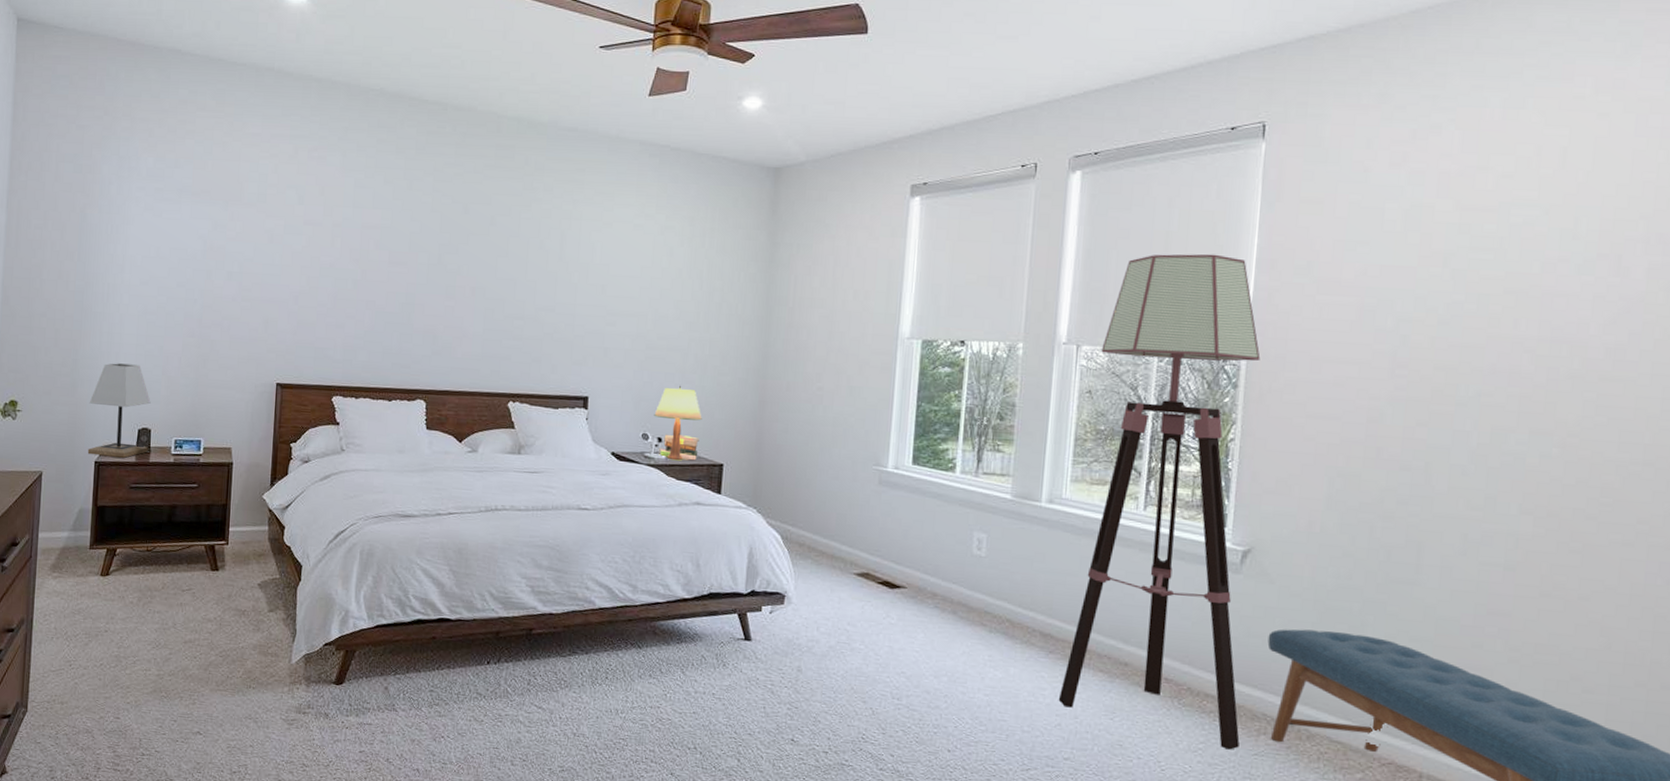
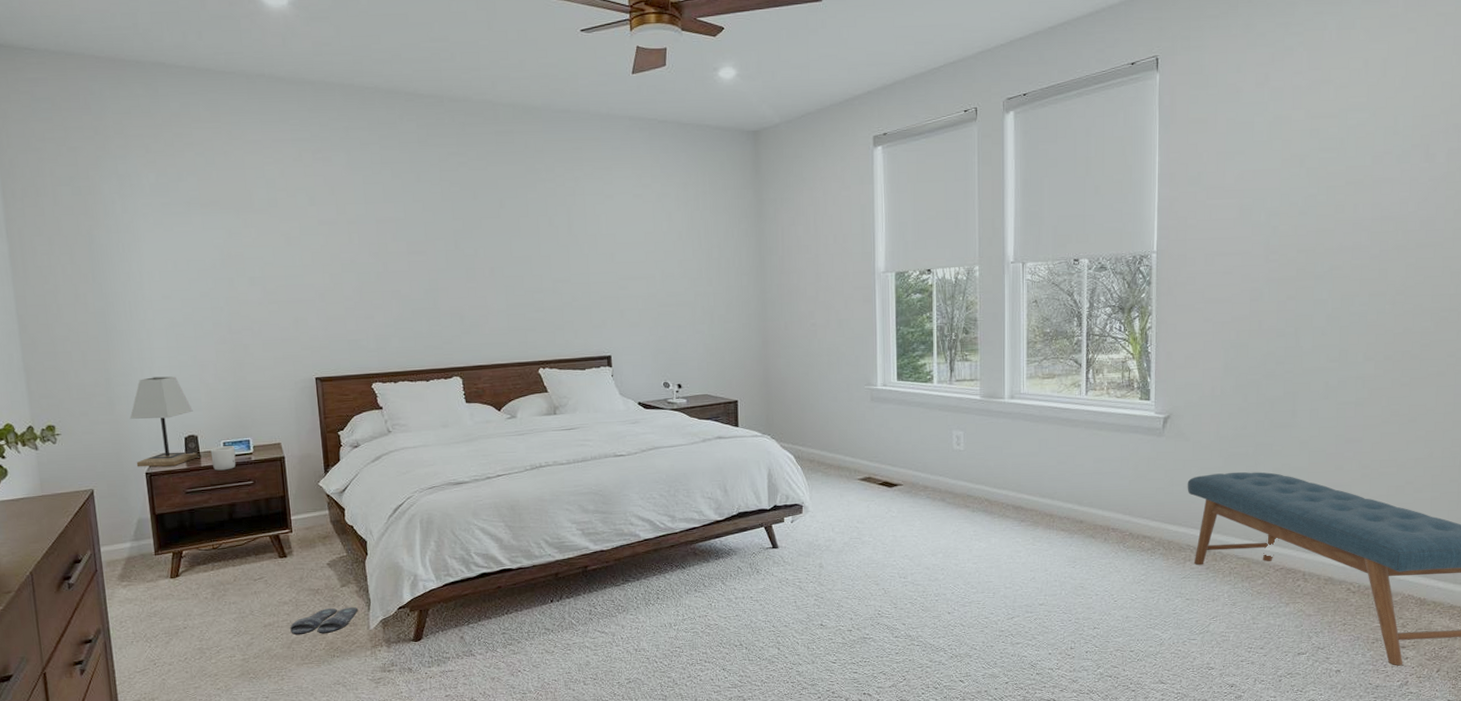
mug: none [160,443,185,470] -> present [210,446,236,471]
slippers: none [210,632,282,660] -> present [290,607,358,635]
table lamp: present [654,385,702,461] -> none [672,336,715,403]
books: present [658,434,699,461] -> none [679,379,715,401]
floor lamp: present [1058,254,1261,750] -> none [1031,173,1171,577]

